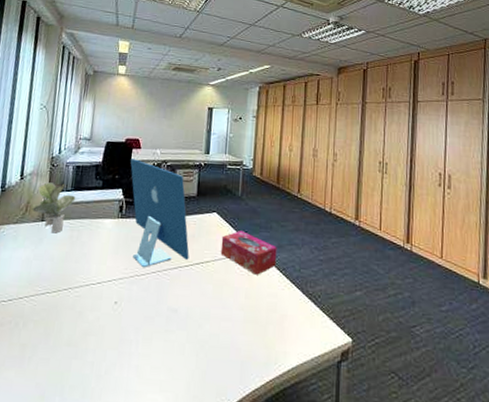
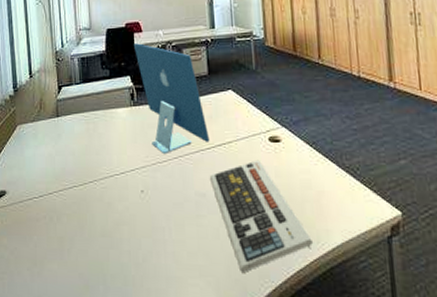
potted plant: present [32,182,76,234] -> none [45,77,86,128]
computer keyboard: none [183,280,270,389] -> present [209,160,313,272]
tissue box: present [220,231,277,275] -> none [241,106,305,152]

